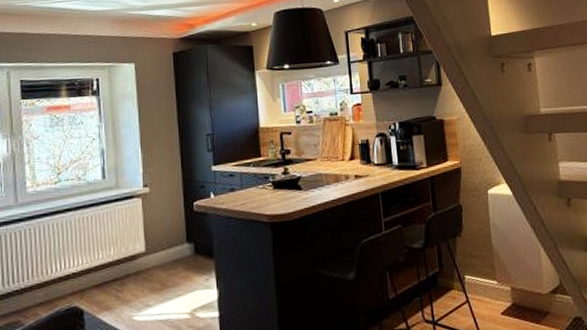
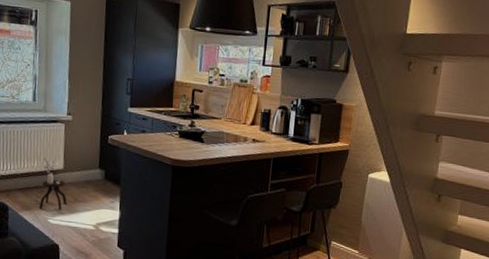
side table: none [120,242,154,306] -> present [39,158,67,210]

